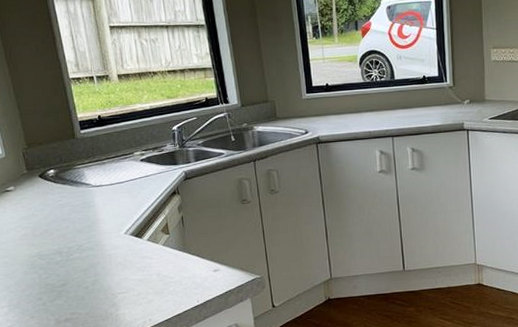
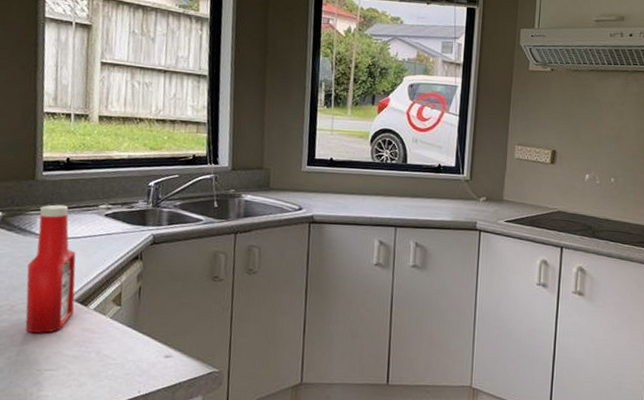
ketchup bottle: none [84,156,132,266] -> present [25,204,76,334]

